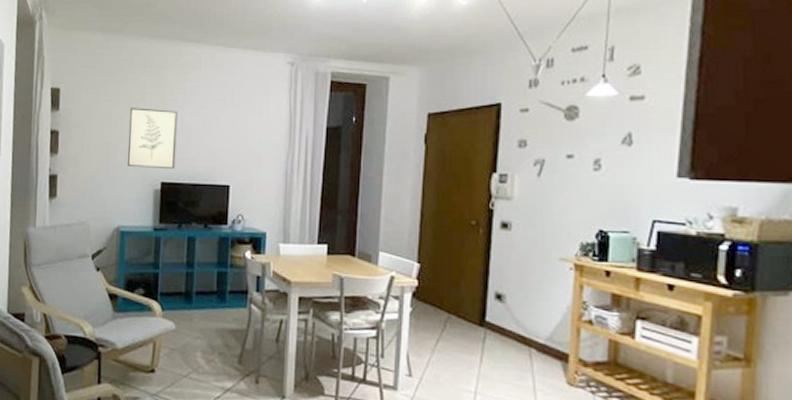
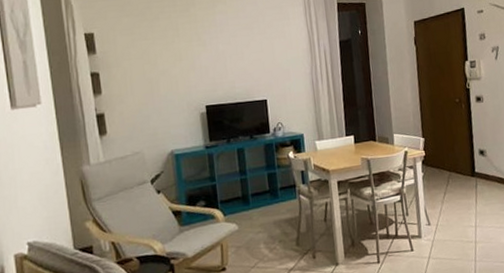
wall art: present [127,108,178,169] -> none [166,41,217,96]

